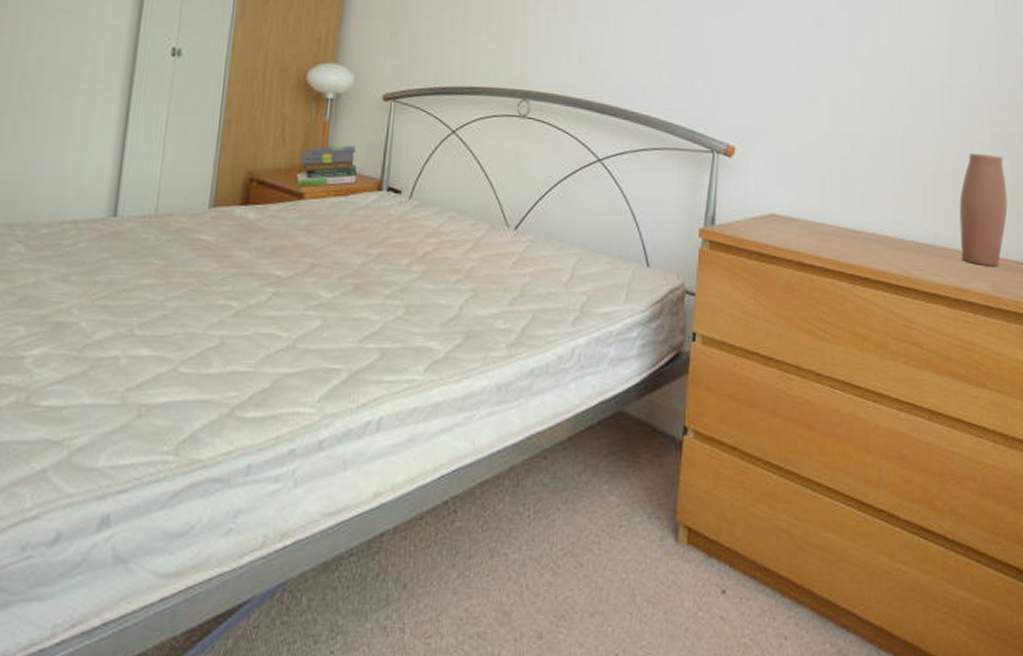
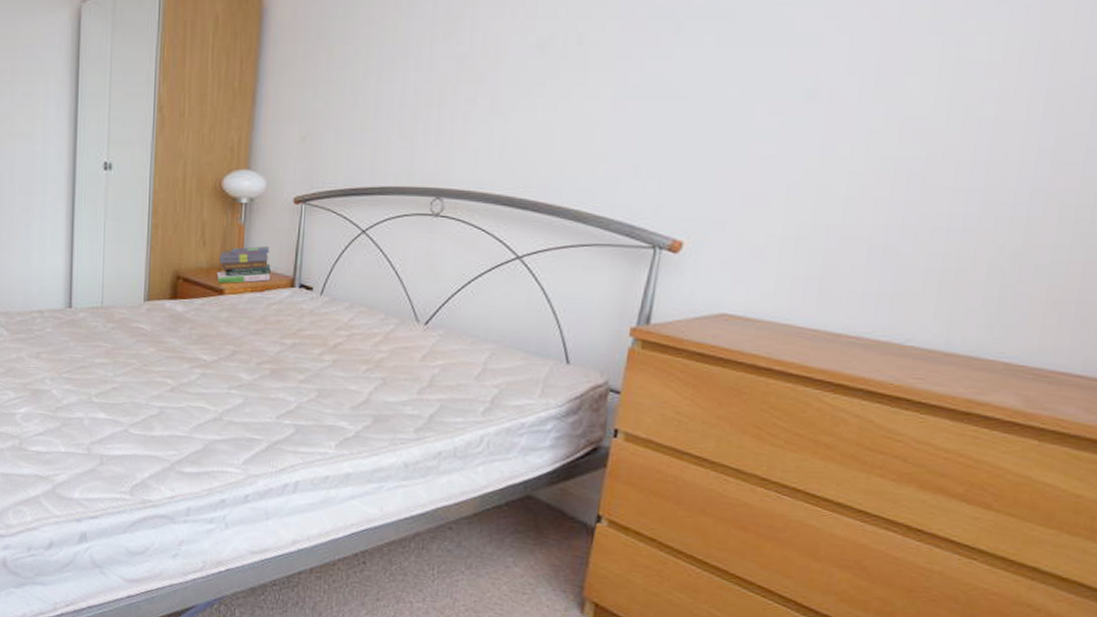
vase: present [959,154,1008,267] -> none [982,245,1073,379]

